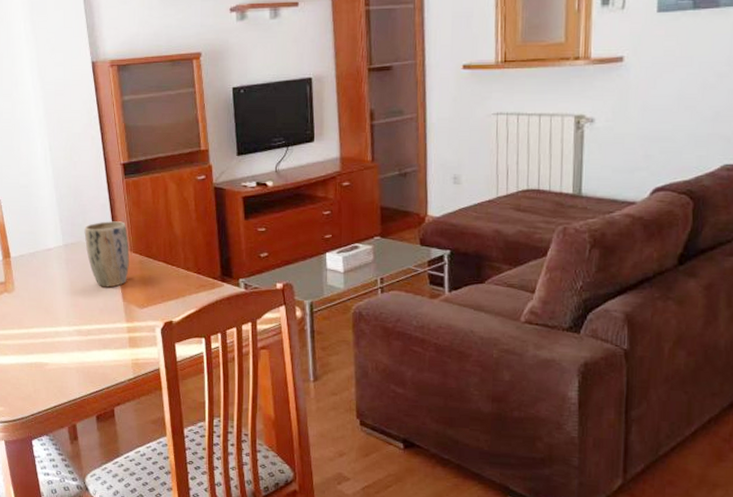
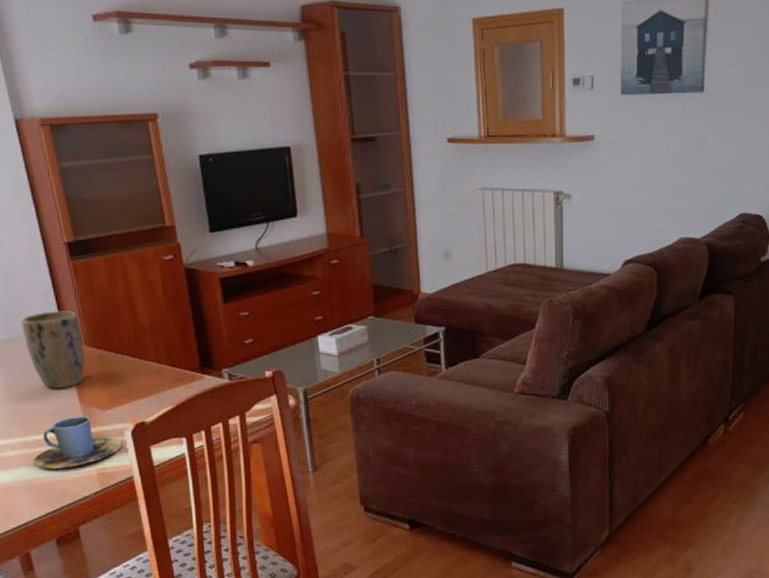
cup: none [84,311,153,356] -> present [33,415,122,469]

